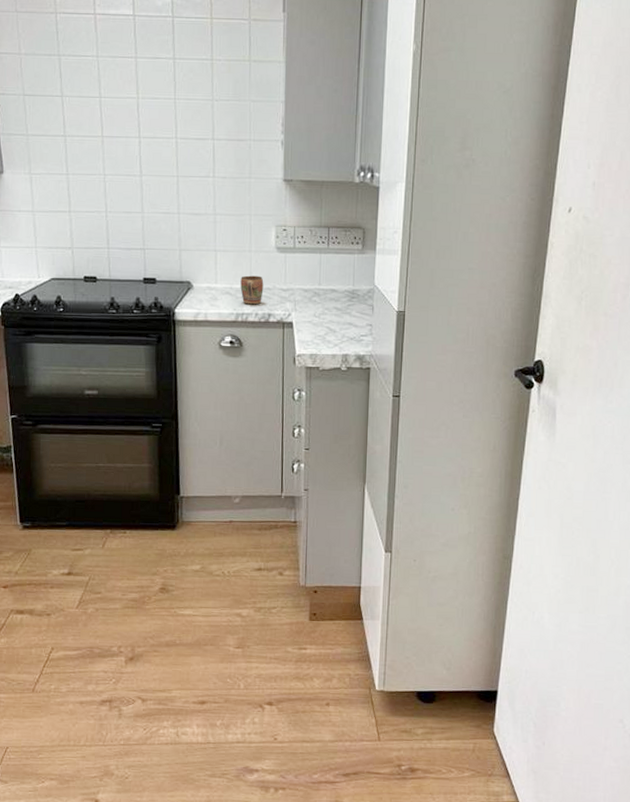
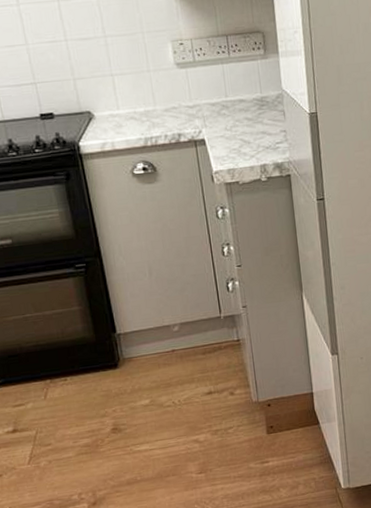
mug: present [240,275,264,305] -> none [143,95,170,127]

